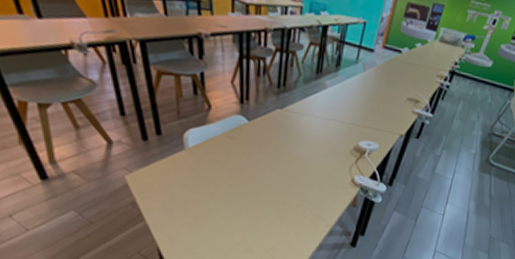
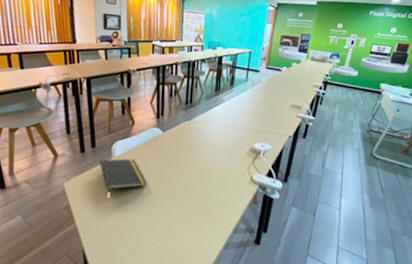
notepad: none [168,149,230,189] -> present [99,158,147,192]

